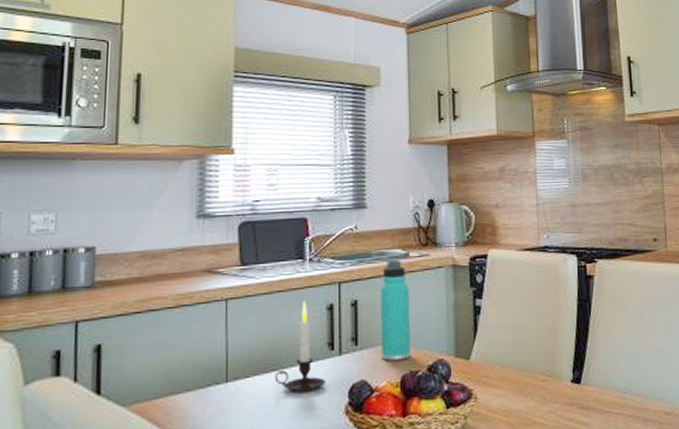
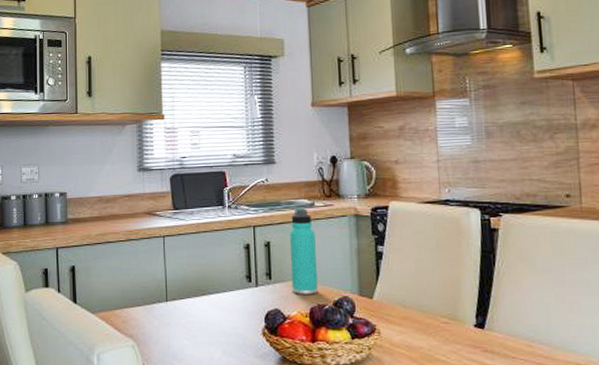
candle: present [275,300,325,392] -> none [204,240,245,314]

